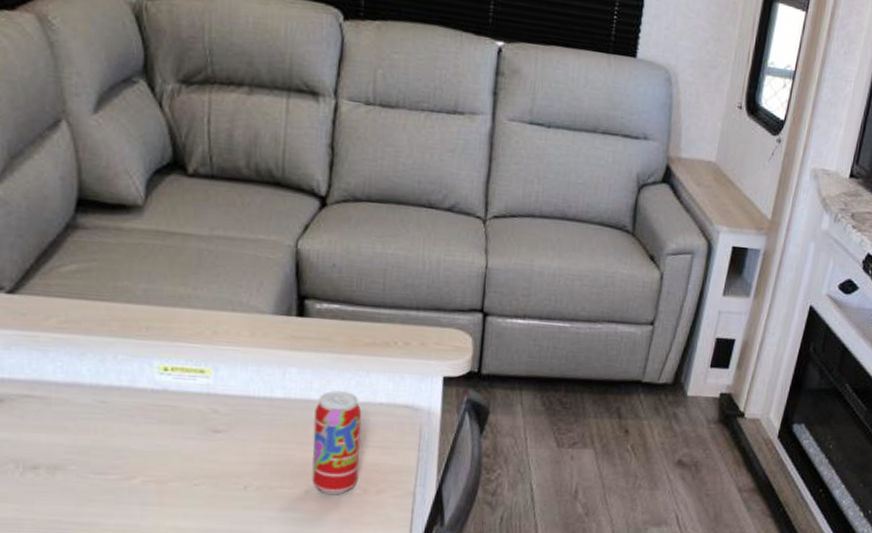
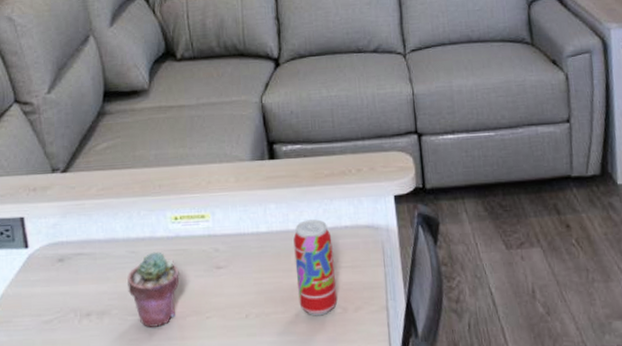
potted succulent: none [91,404,163,489] -> present [126,251,180,327]

